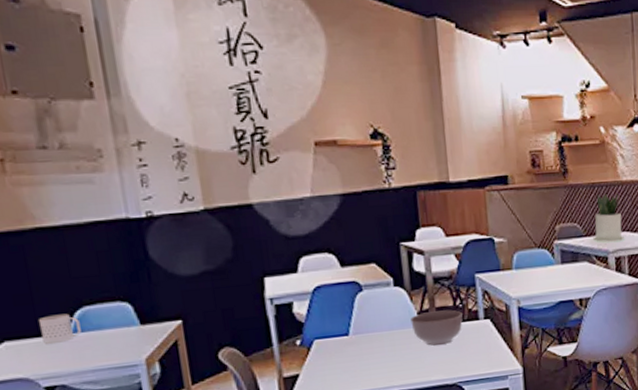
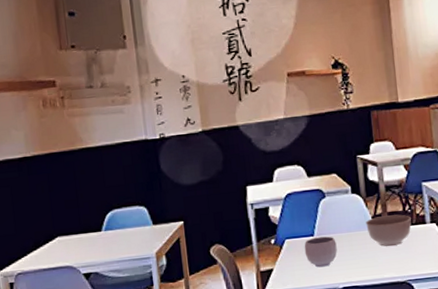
mug: present [37,313,81,345] -> none [81,215,111,240]
cup: none [337,335,377,371] -> present [304,236,337,268]

